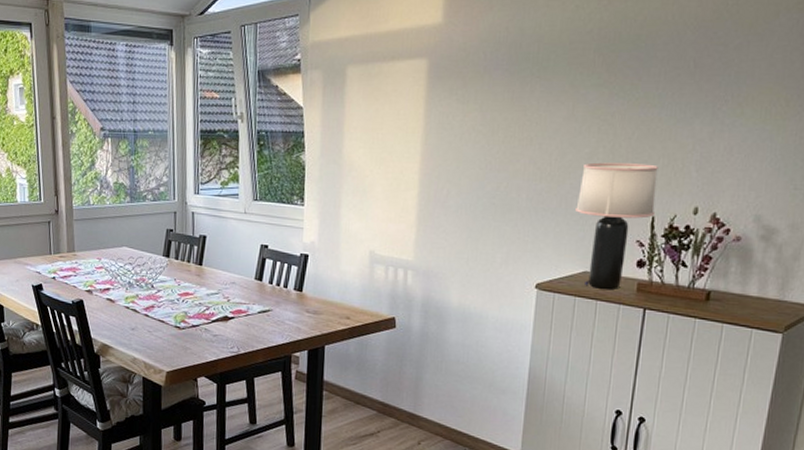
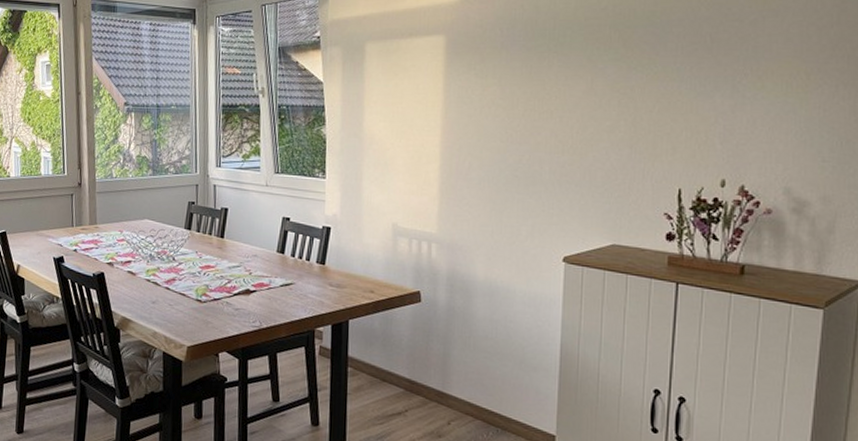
table lamp: present [575,162,658,289] -> none [600,135,681,263]

